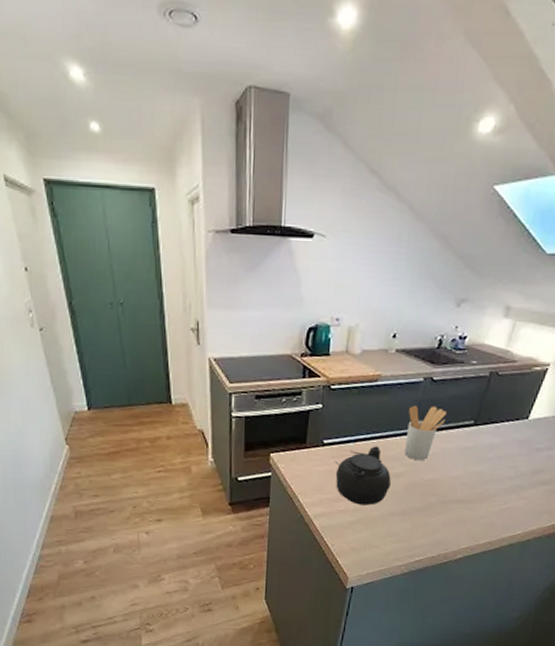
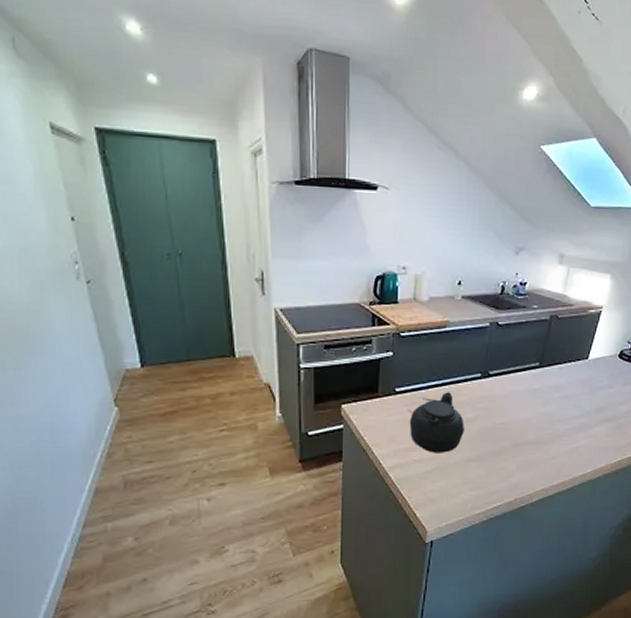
utensil holder: present [405,405,448,461] -> none [476,349,514,405]

